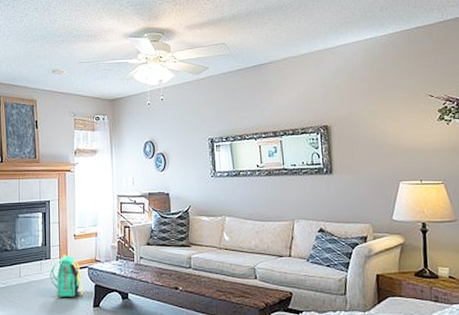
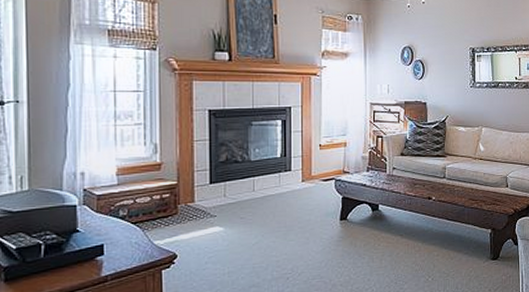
backpack: present [50,254,84,298] -> none [290,165,329,213]

